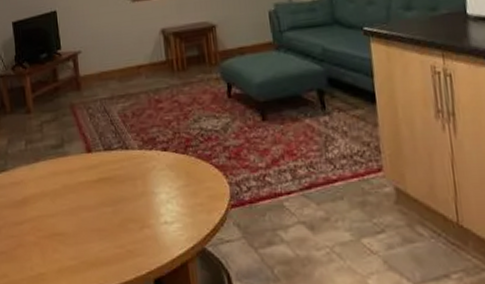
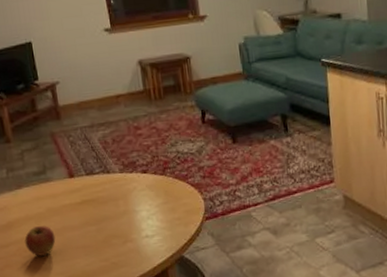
fruit: none [39,204,70,237] -> present [24,226,56,256]

